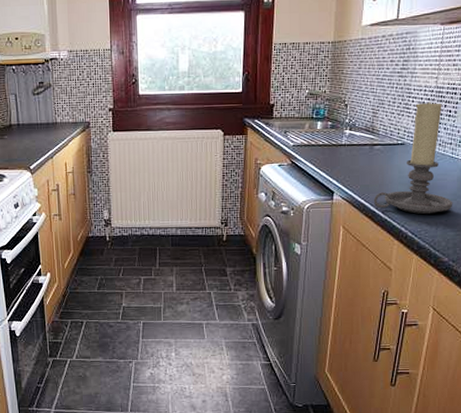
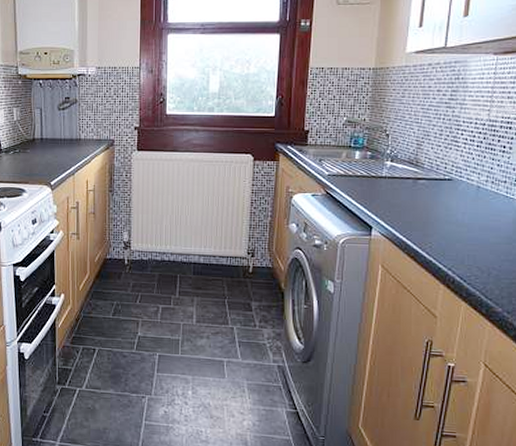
candle holder: present [374,102,453,214] -> none [417,136,508,257]

